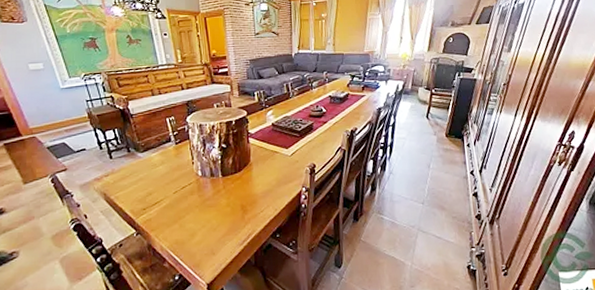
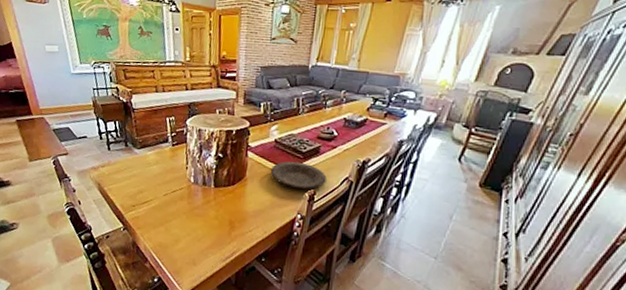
plate: none [272,140,323,164] -> present [270,161,327,189]

